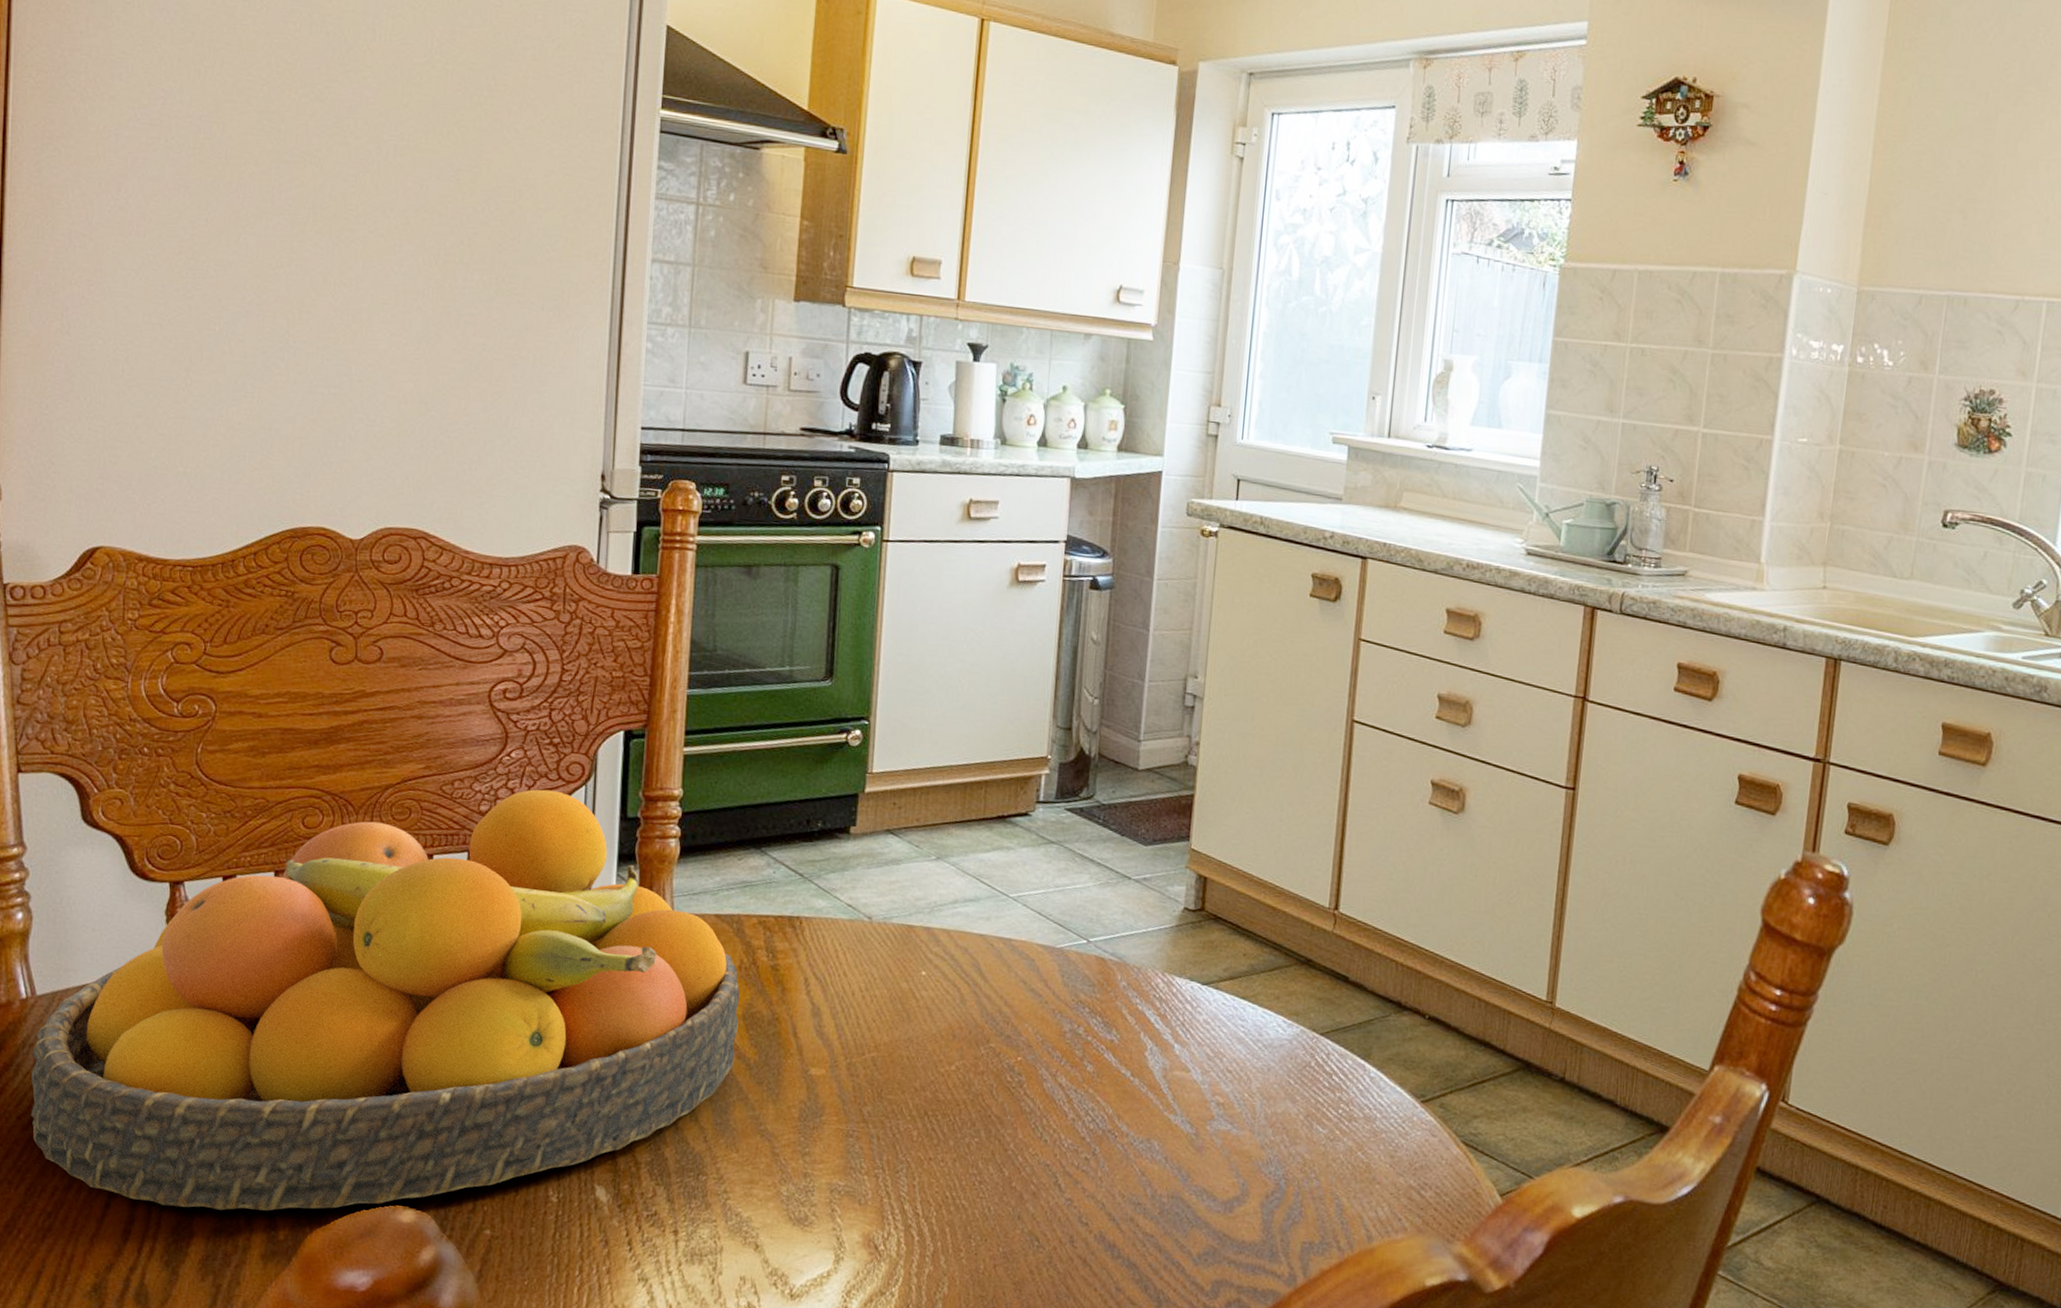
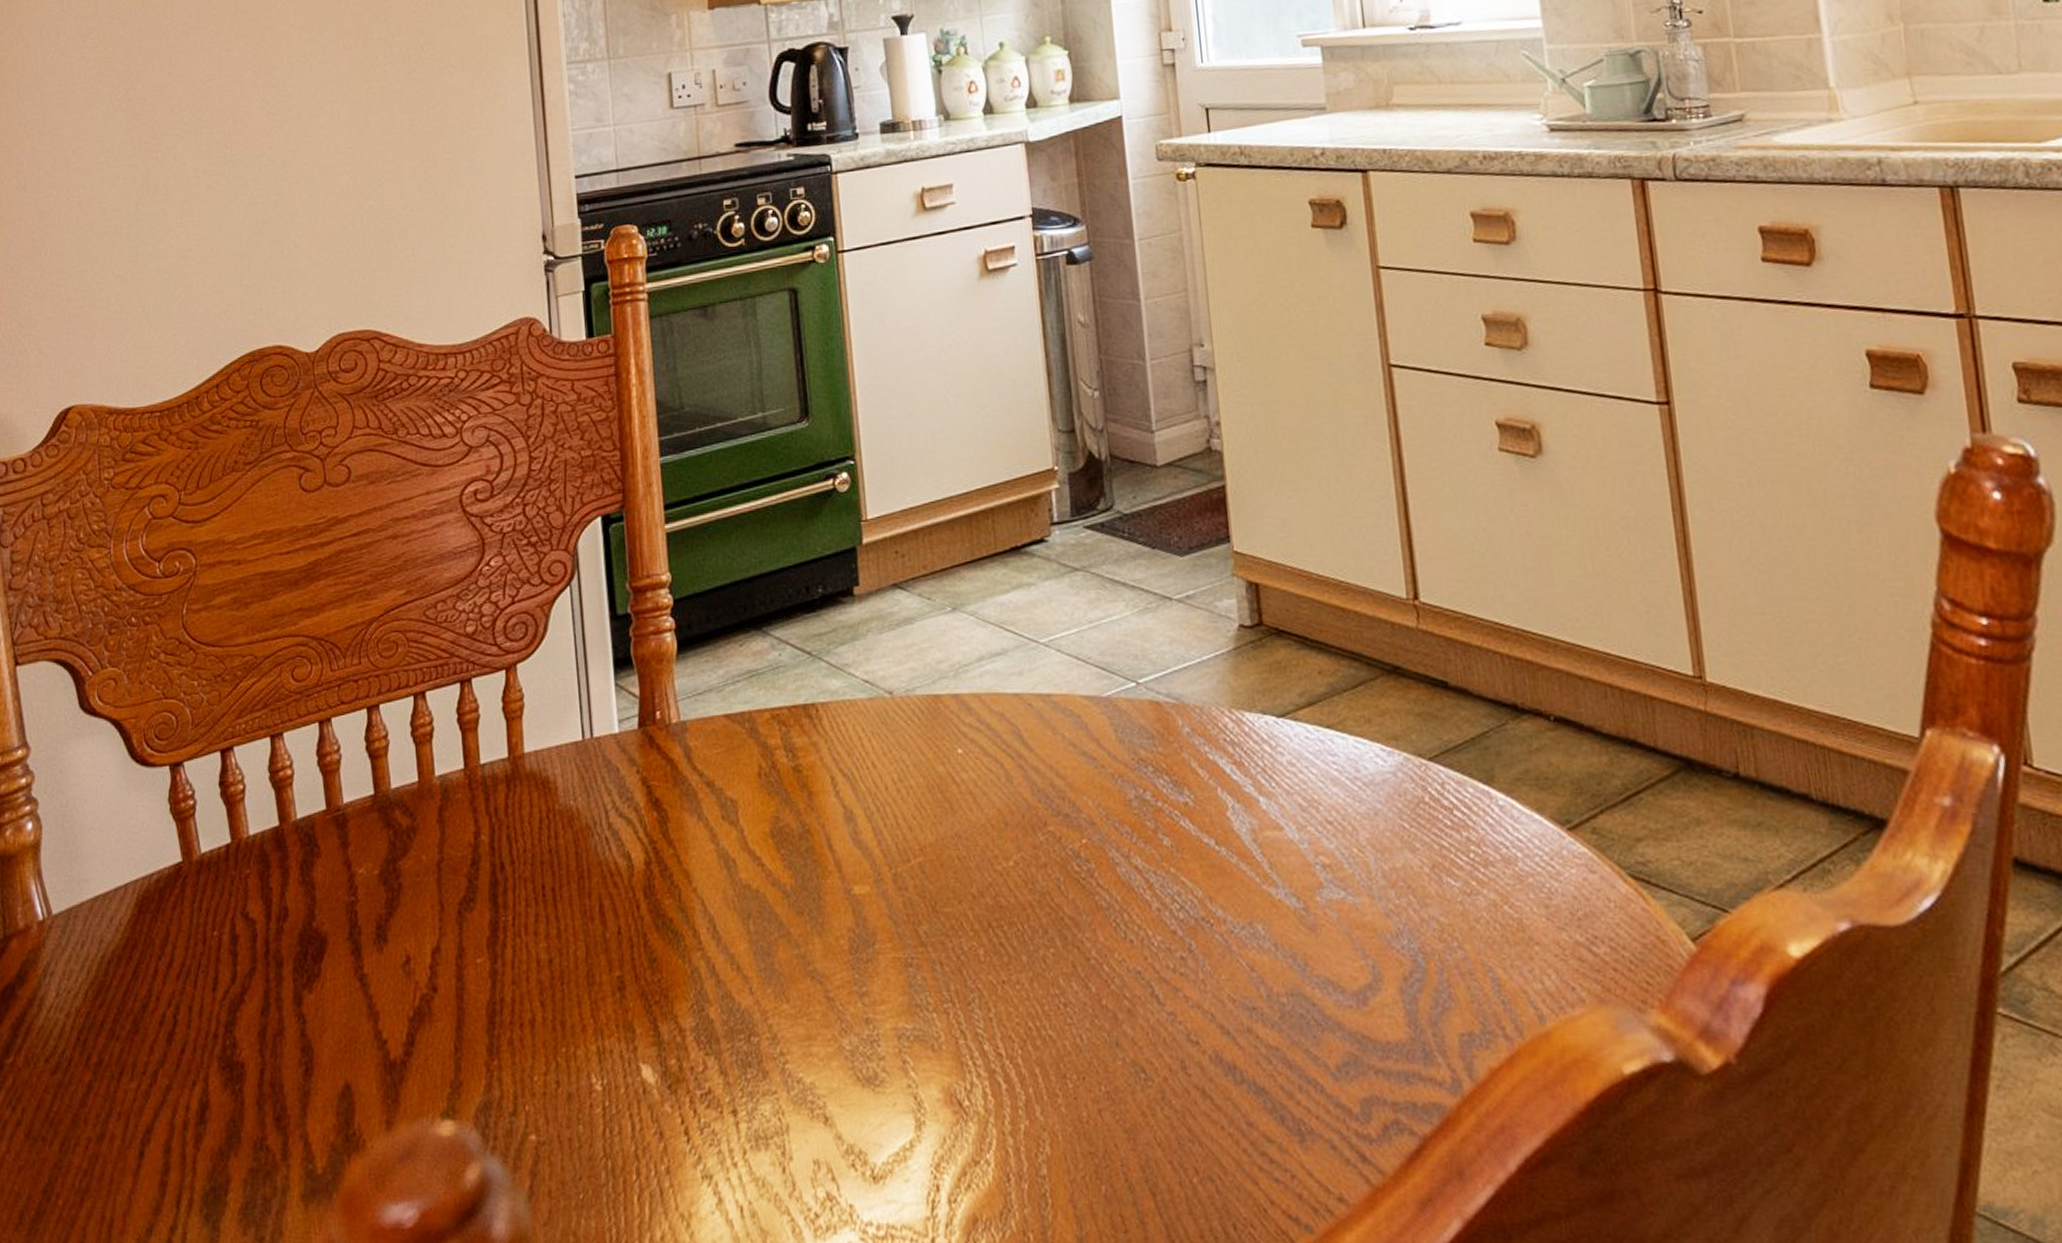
fruit bowl: present [30,789,740,1211] -> none [53,597,770,1147]

